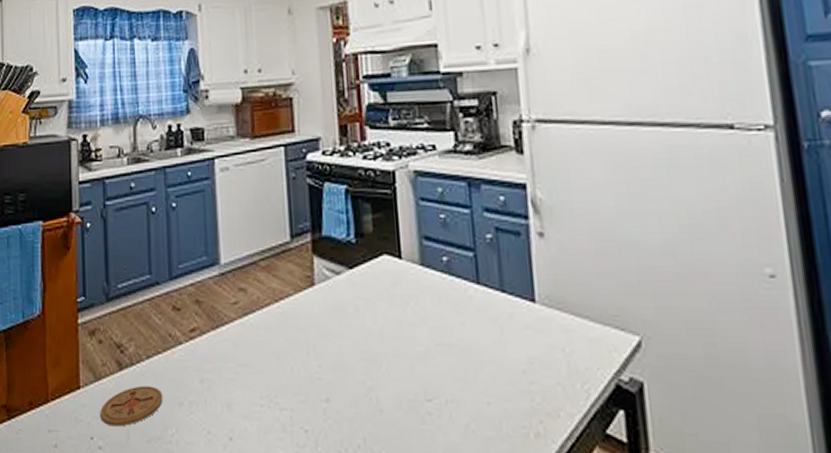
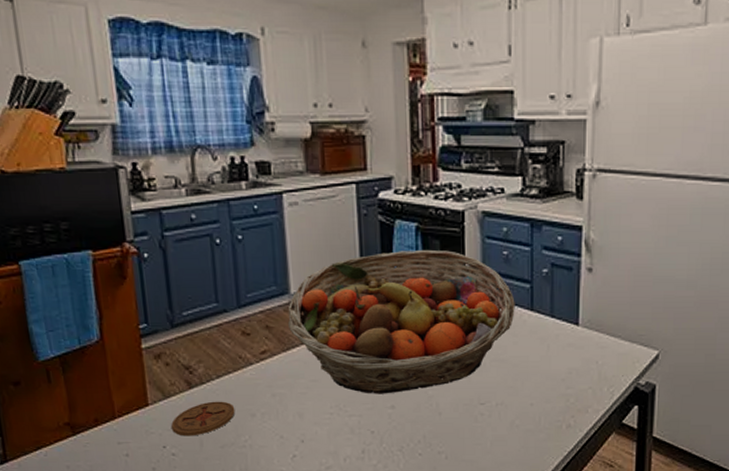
fruit basket: none [218,214,459,384] -> present [288,249,515,394]

